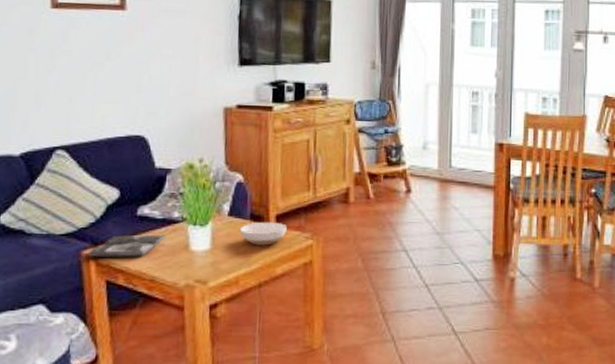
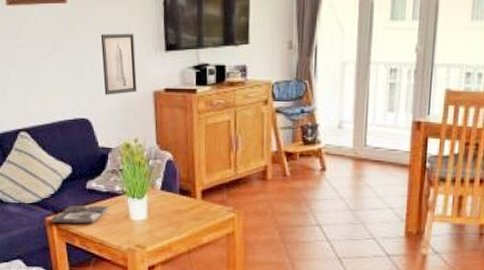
wall art: none [164,45,205,111] -> present [100,33,137,95]
bowl: present [240,221,287,246] -> none [171,196,211,217]

